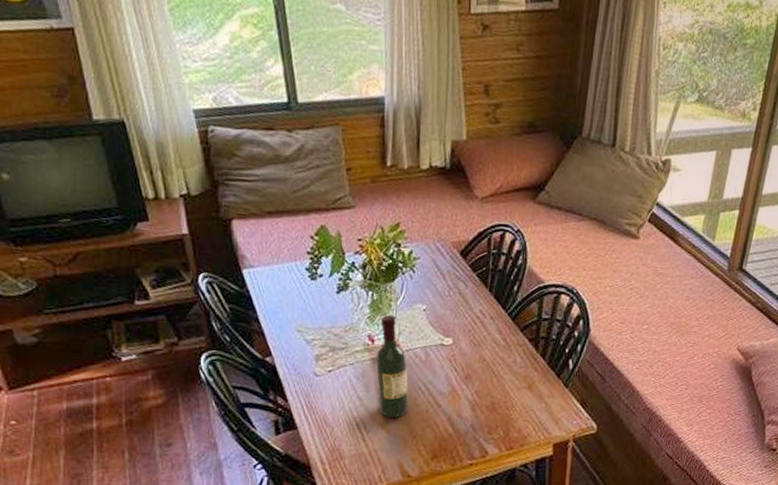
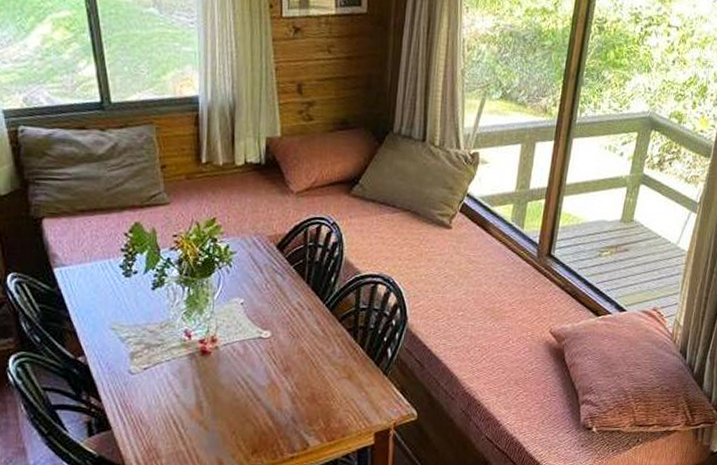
wine bottle: present [376,314,409,418] -> none [193,309,228,413]

